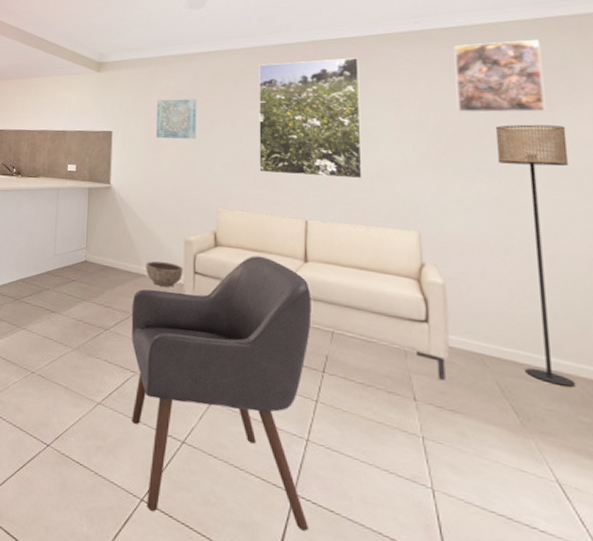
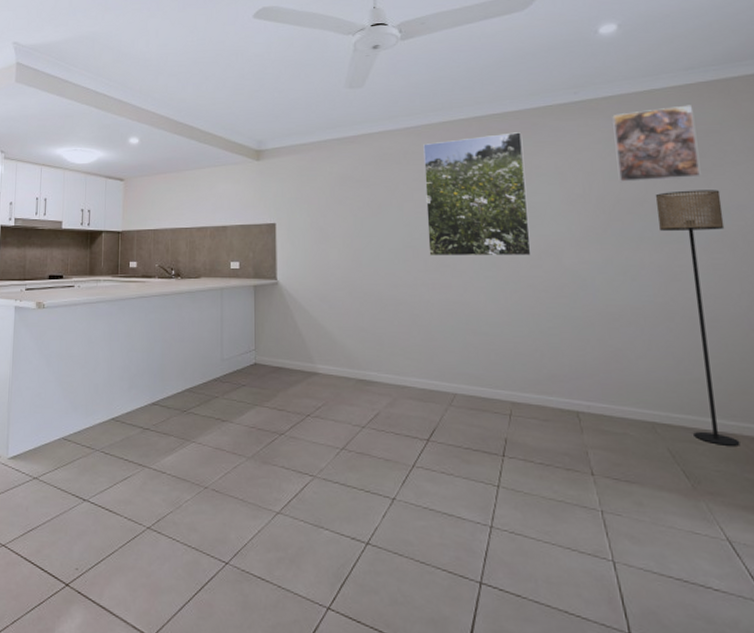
chair: present [131,255,312,533] -> none [306,343,497,621]
bowl: present [145,261,183,287] -> none [318,357,358,383]
wall art: present [156,98,197,139] -> none [321,183,364,228]
sofa: present [183,207,450,381] -> none [356,296,623,452]

